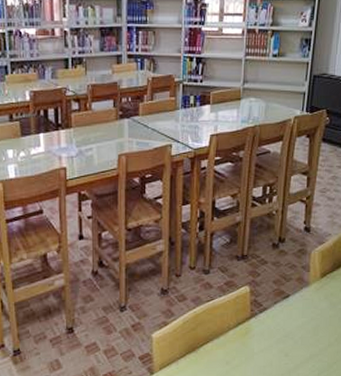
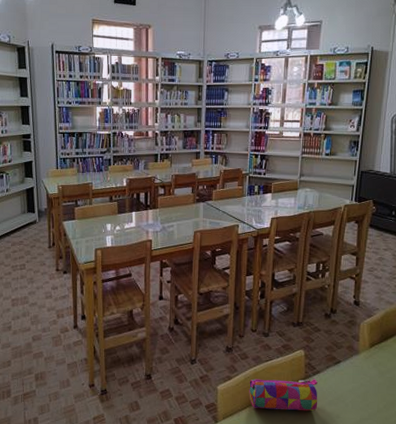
pencil case: none [188,317,265,355] -> present [249,379,318,411]

